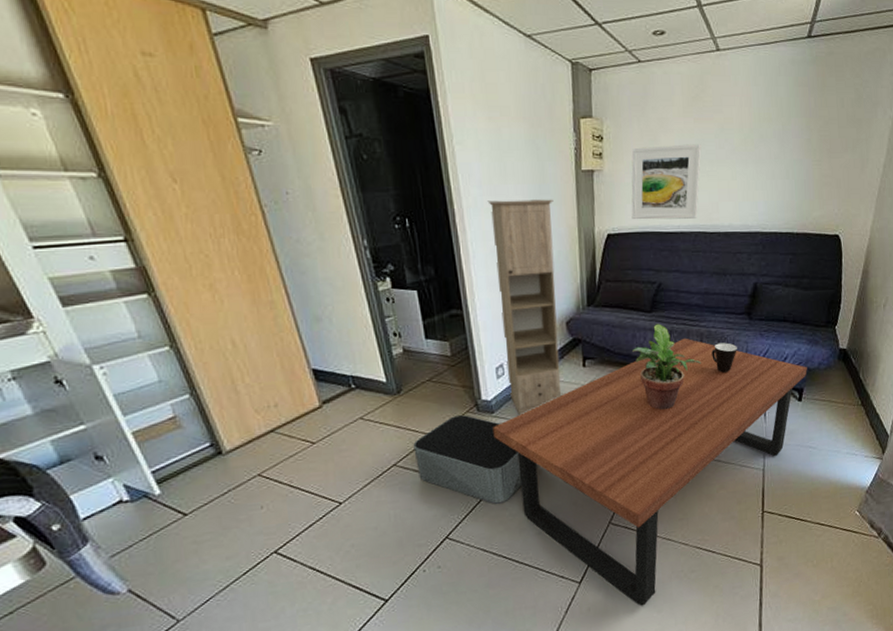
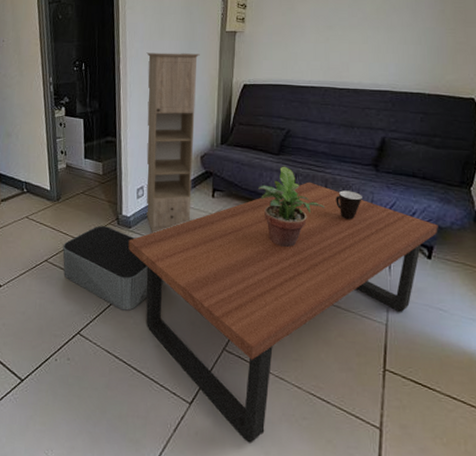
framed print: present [631,144,702,220] -> none [266,12,335,75]

